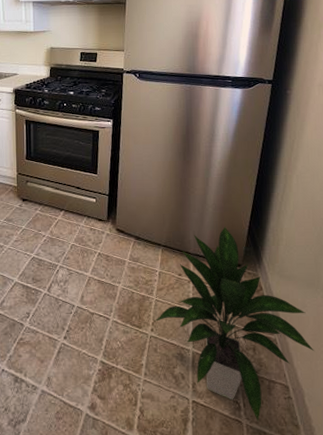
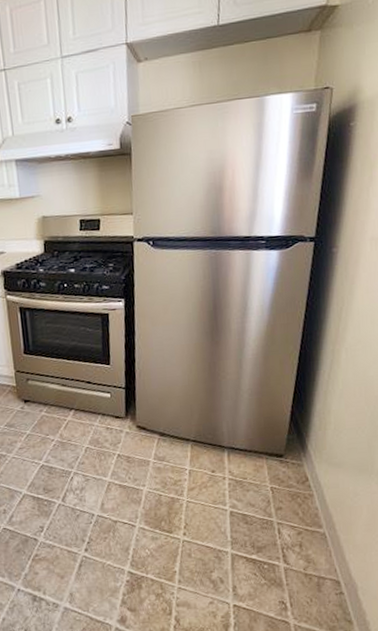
indoor plant: present [156,226,314,422] -> none [188,413,368,621]

